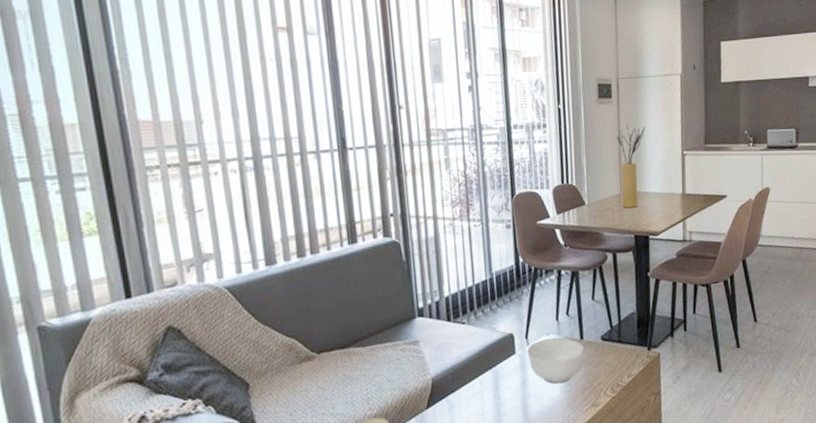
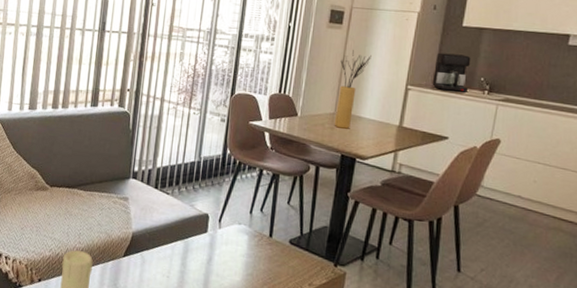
bowl: present [527,337,585,384] -> none [217,227,272,272]
coffee maker: none [703,111,736,150] -> present [432,52,471,92]
toaster: present [766,126,800,149] -> none [505,79,548,105]

